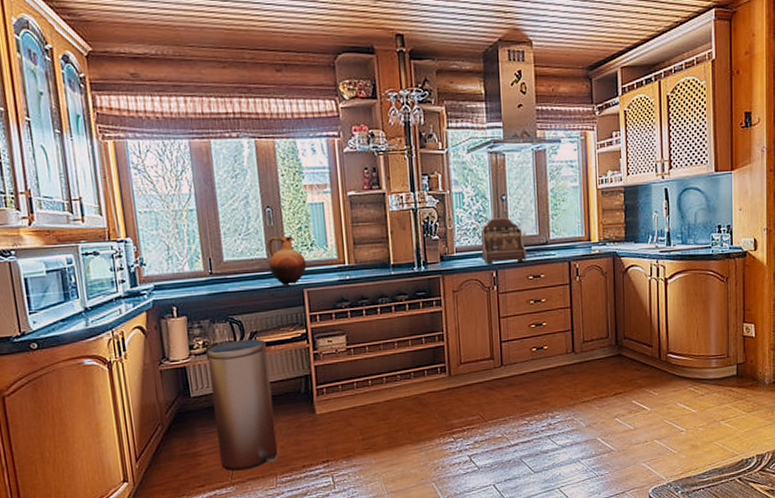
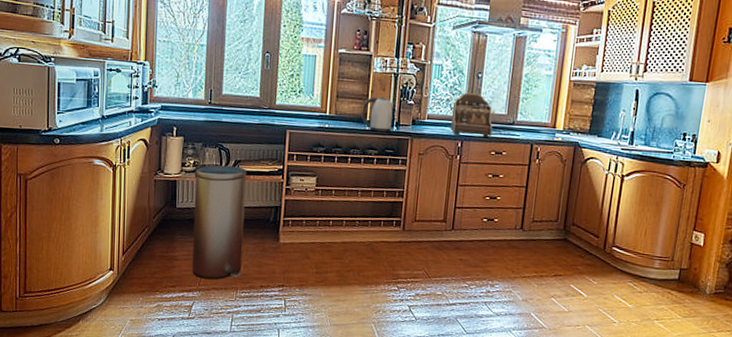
ceramic pitcher: present [267,236,307,286] -> none [259,79,293,125]
kettle: none [383,236,419,276] -> present [361,96,394,133]

